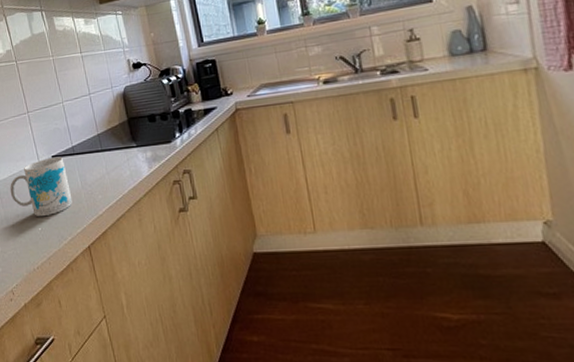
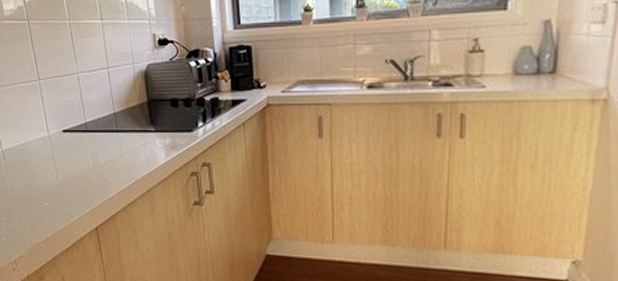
mug: present [10,156,72,217] -> none [17,131,82,193]

